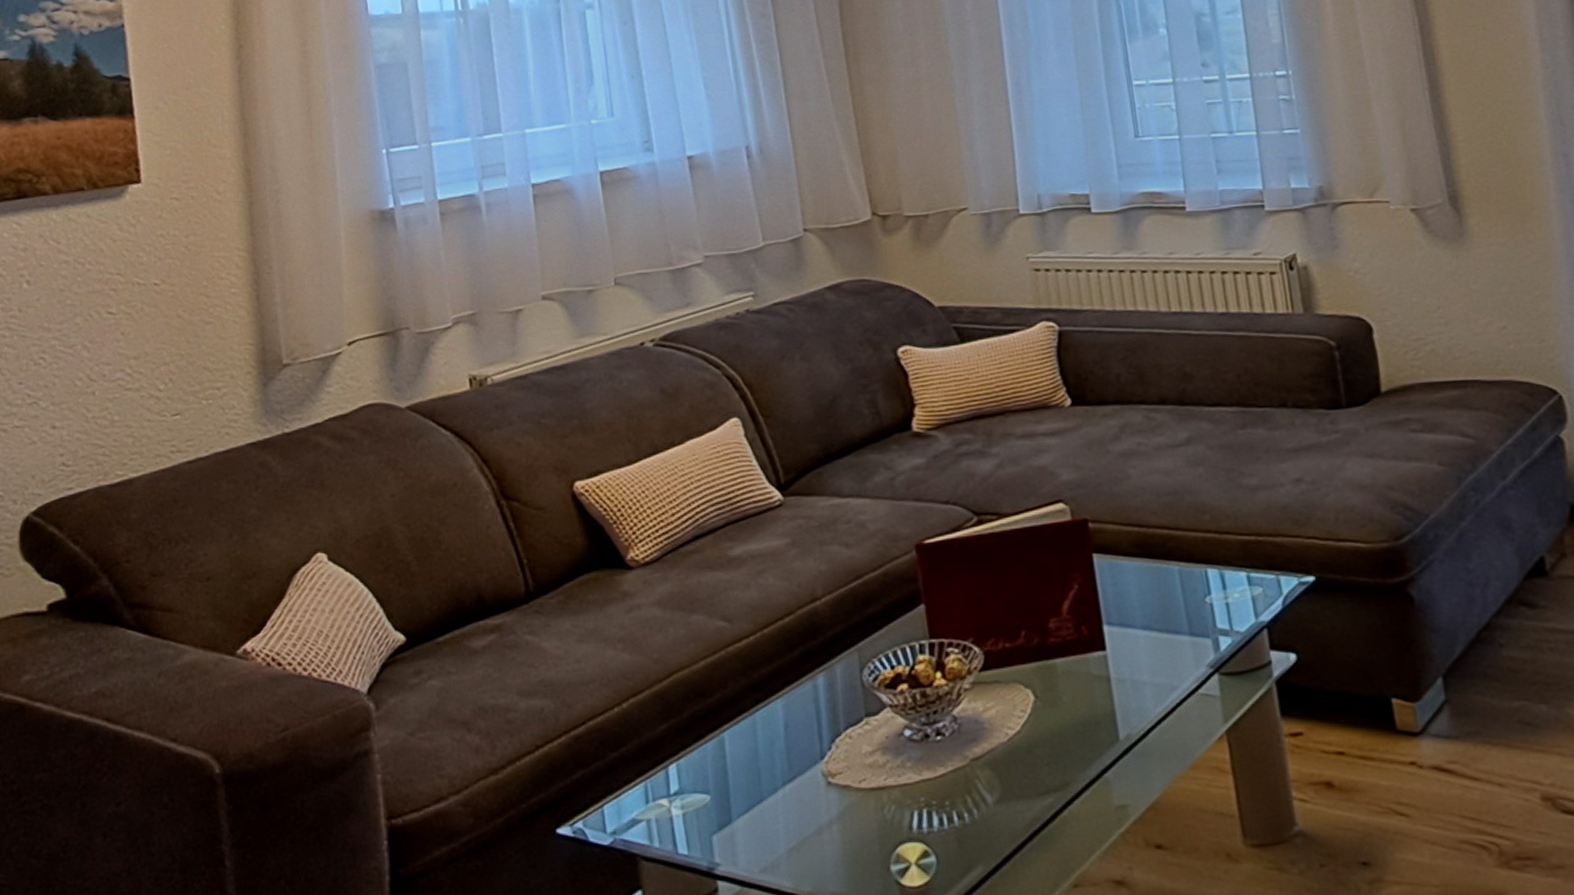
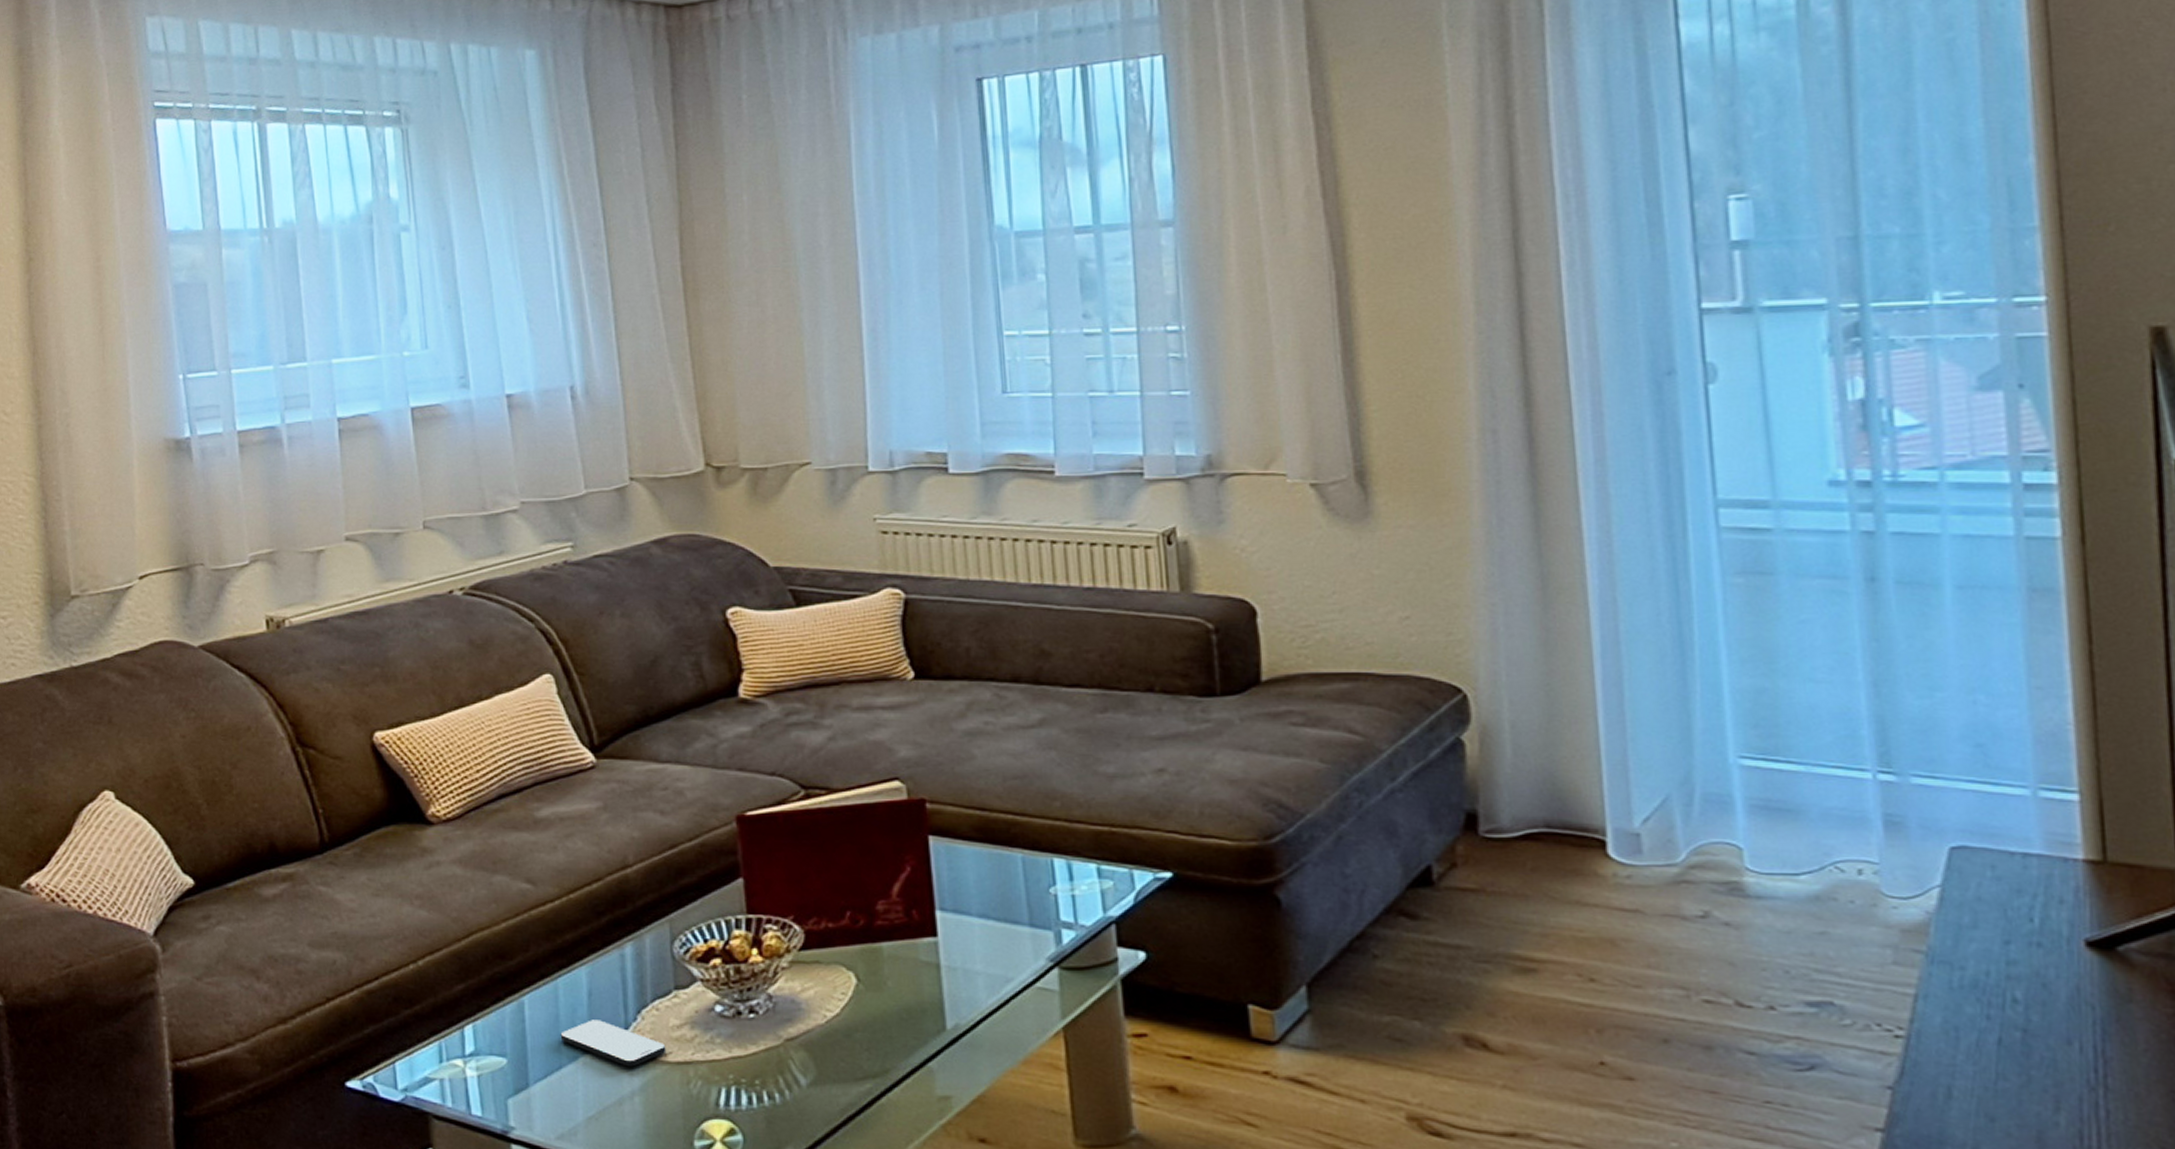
smartphone: none [759,751,861,796] -> present [560,1020,666,1067]

